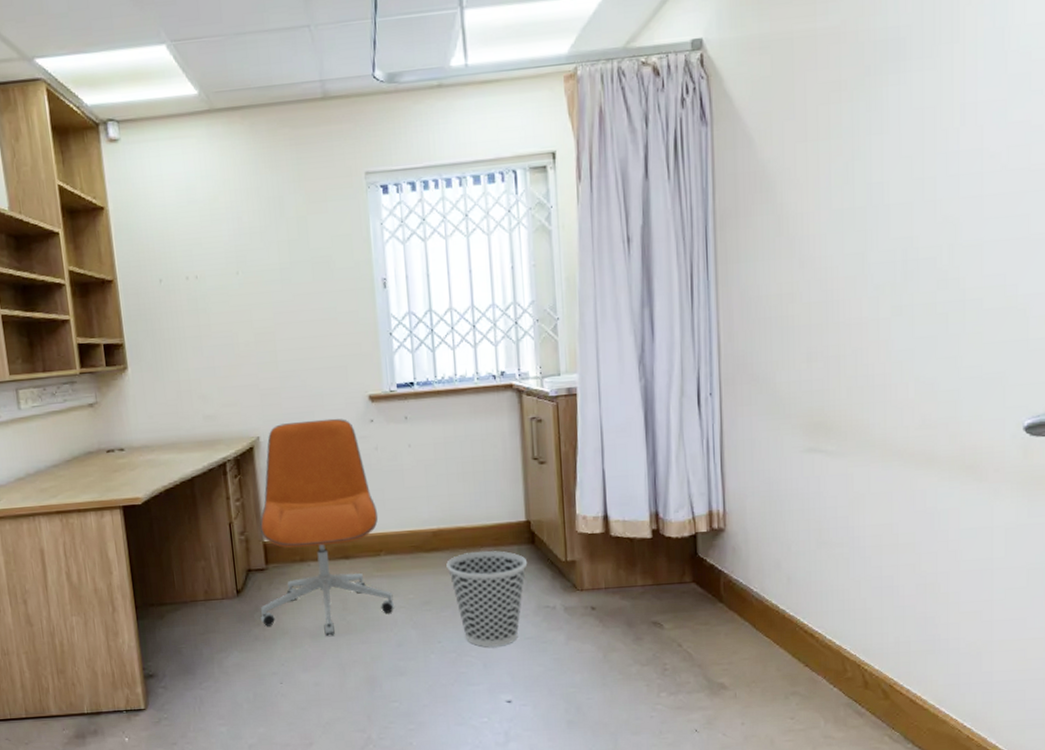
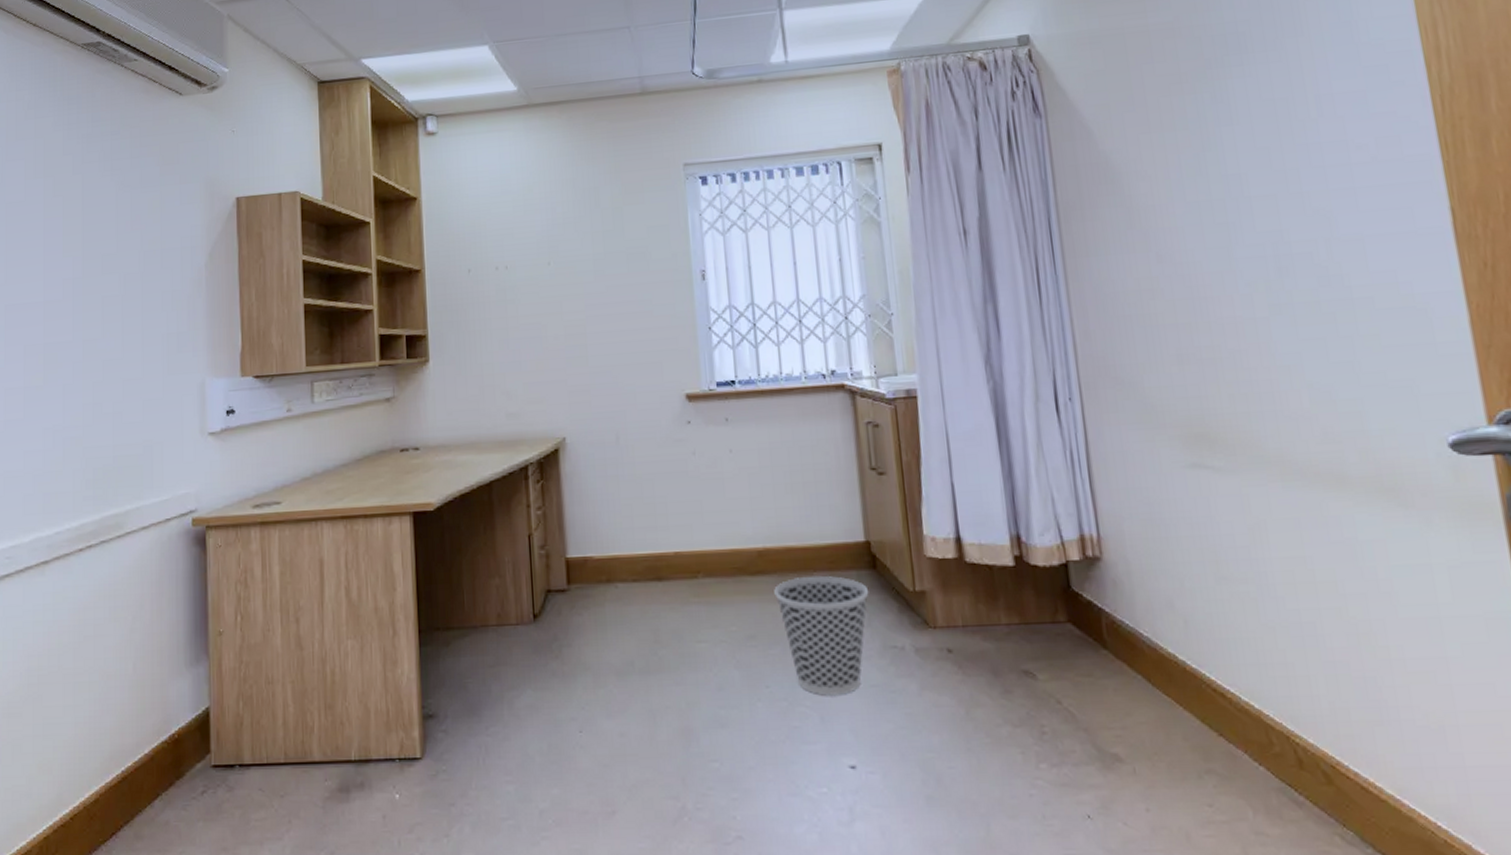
office chair: present [260,418,395,636] -> none [560,418,715,674]

